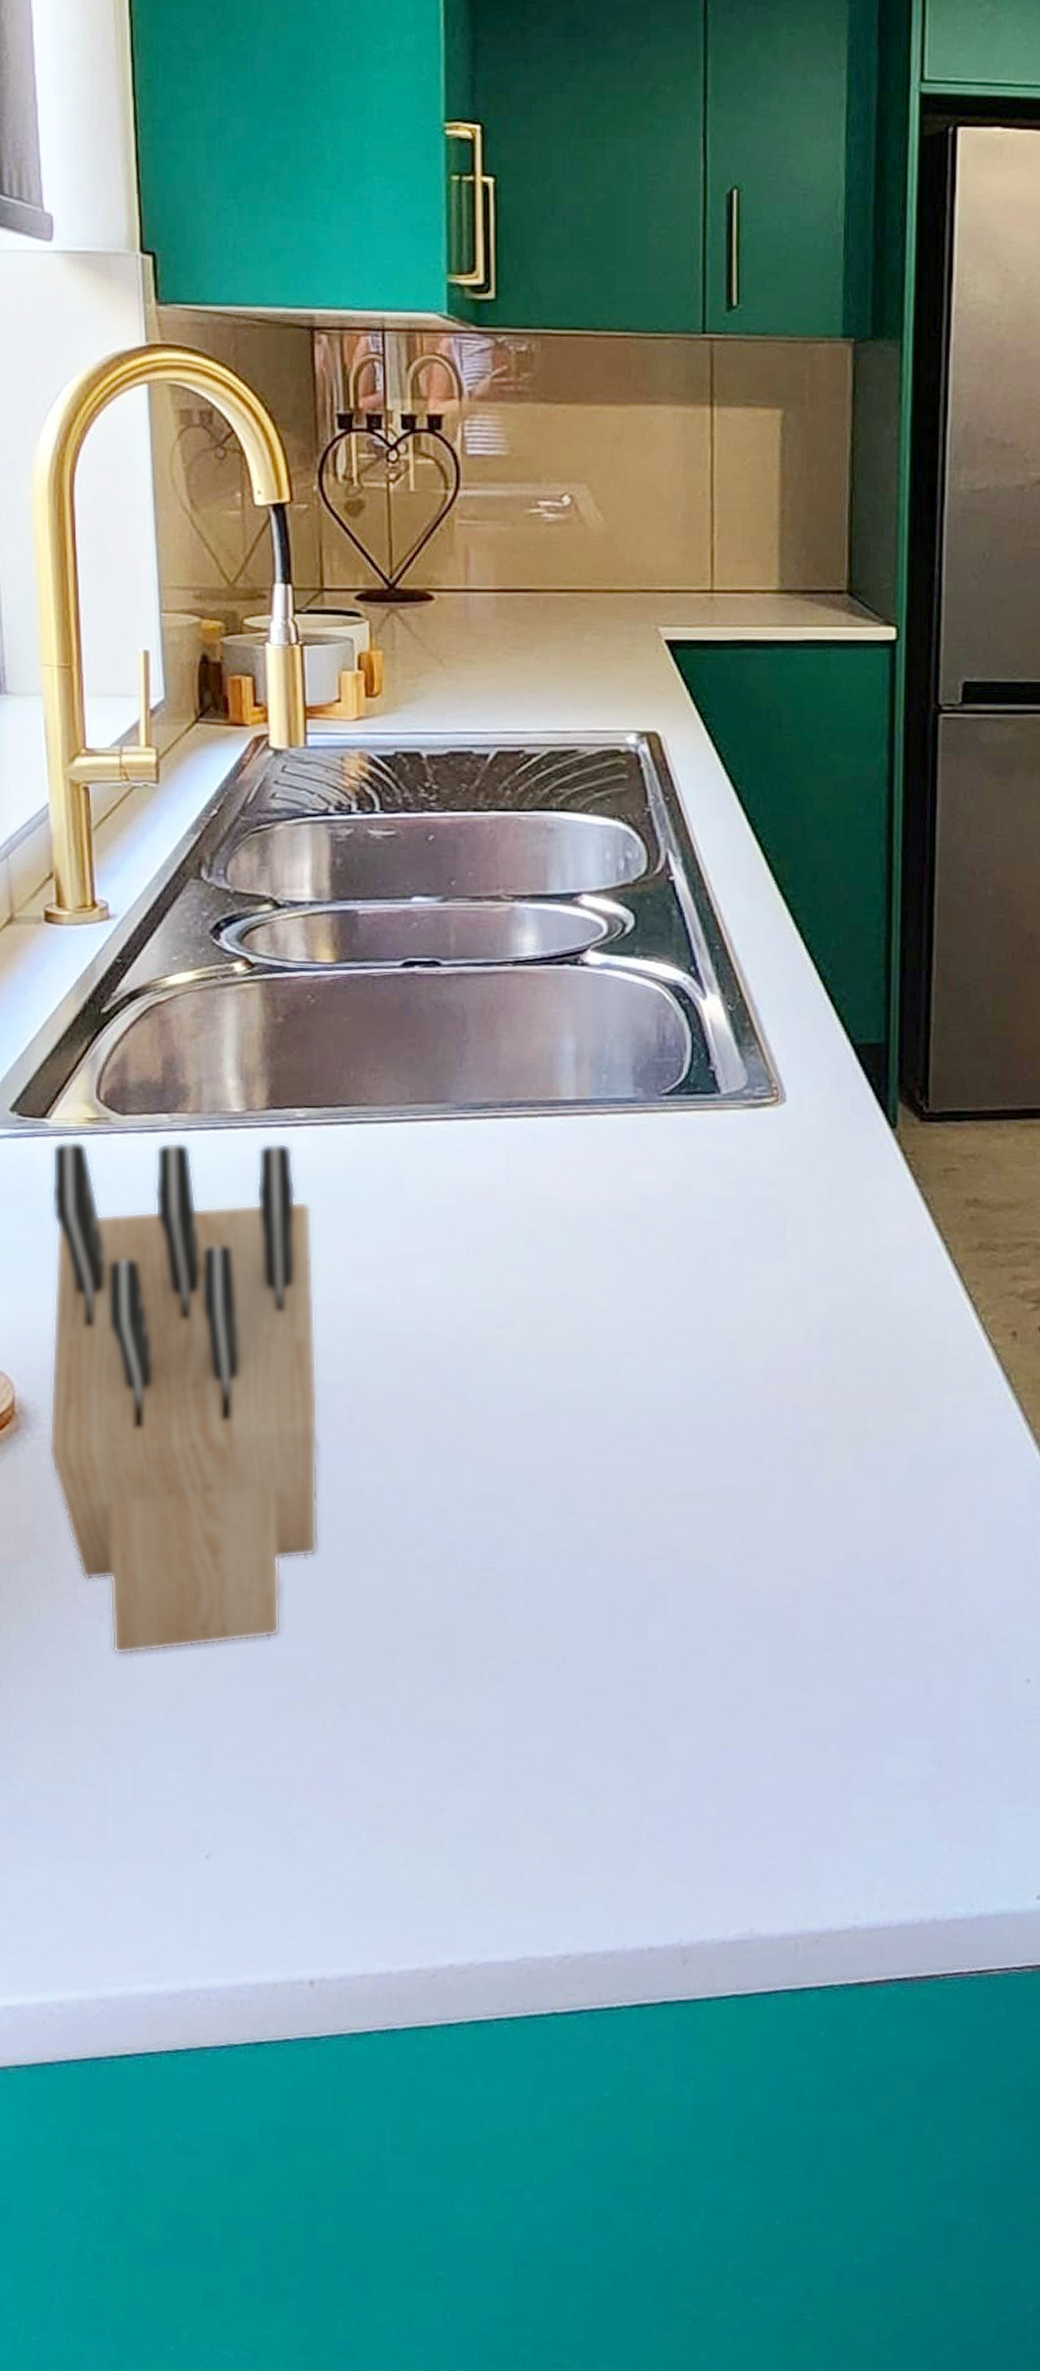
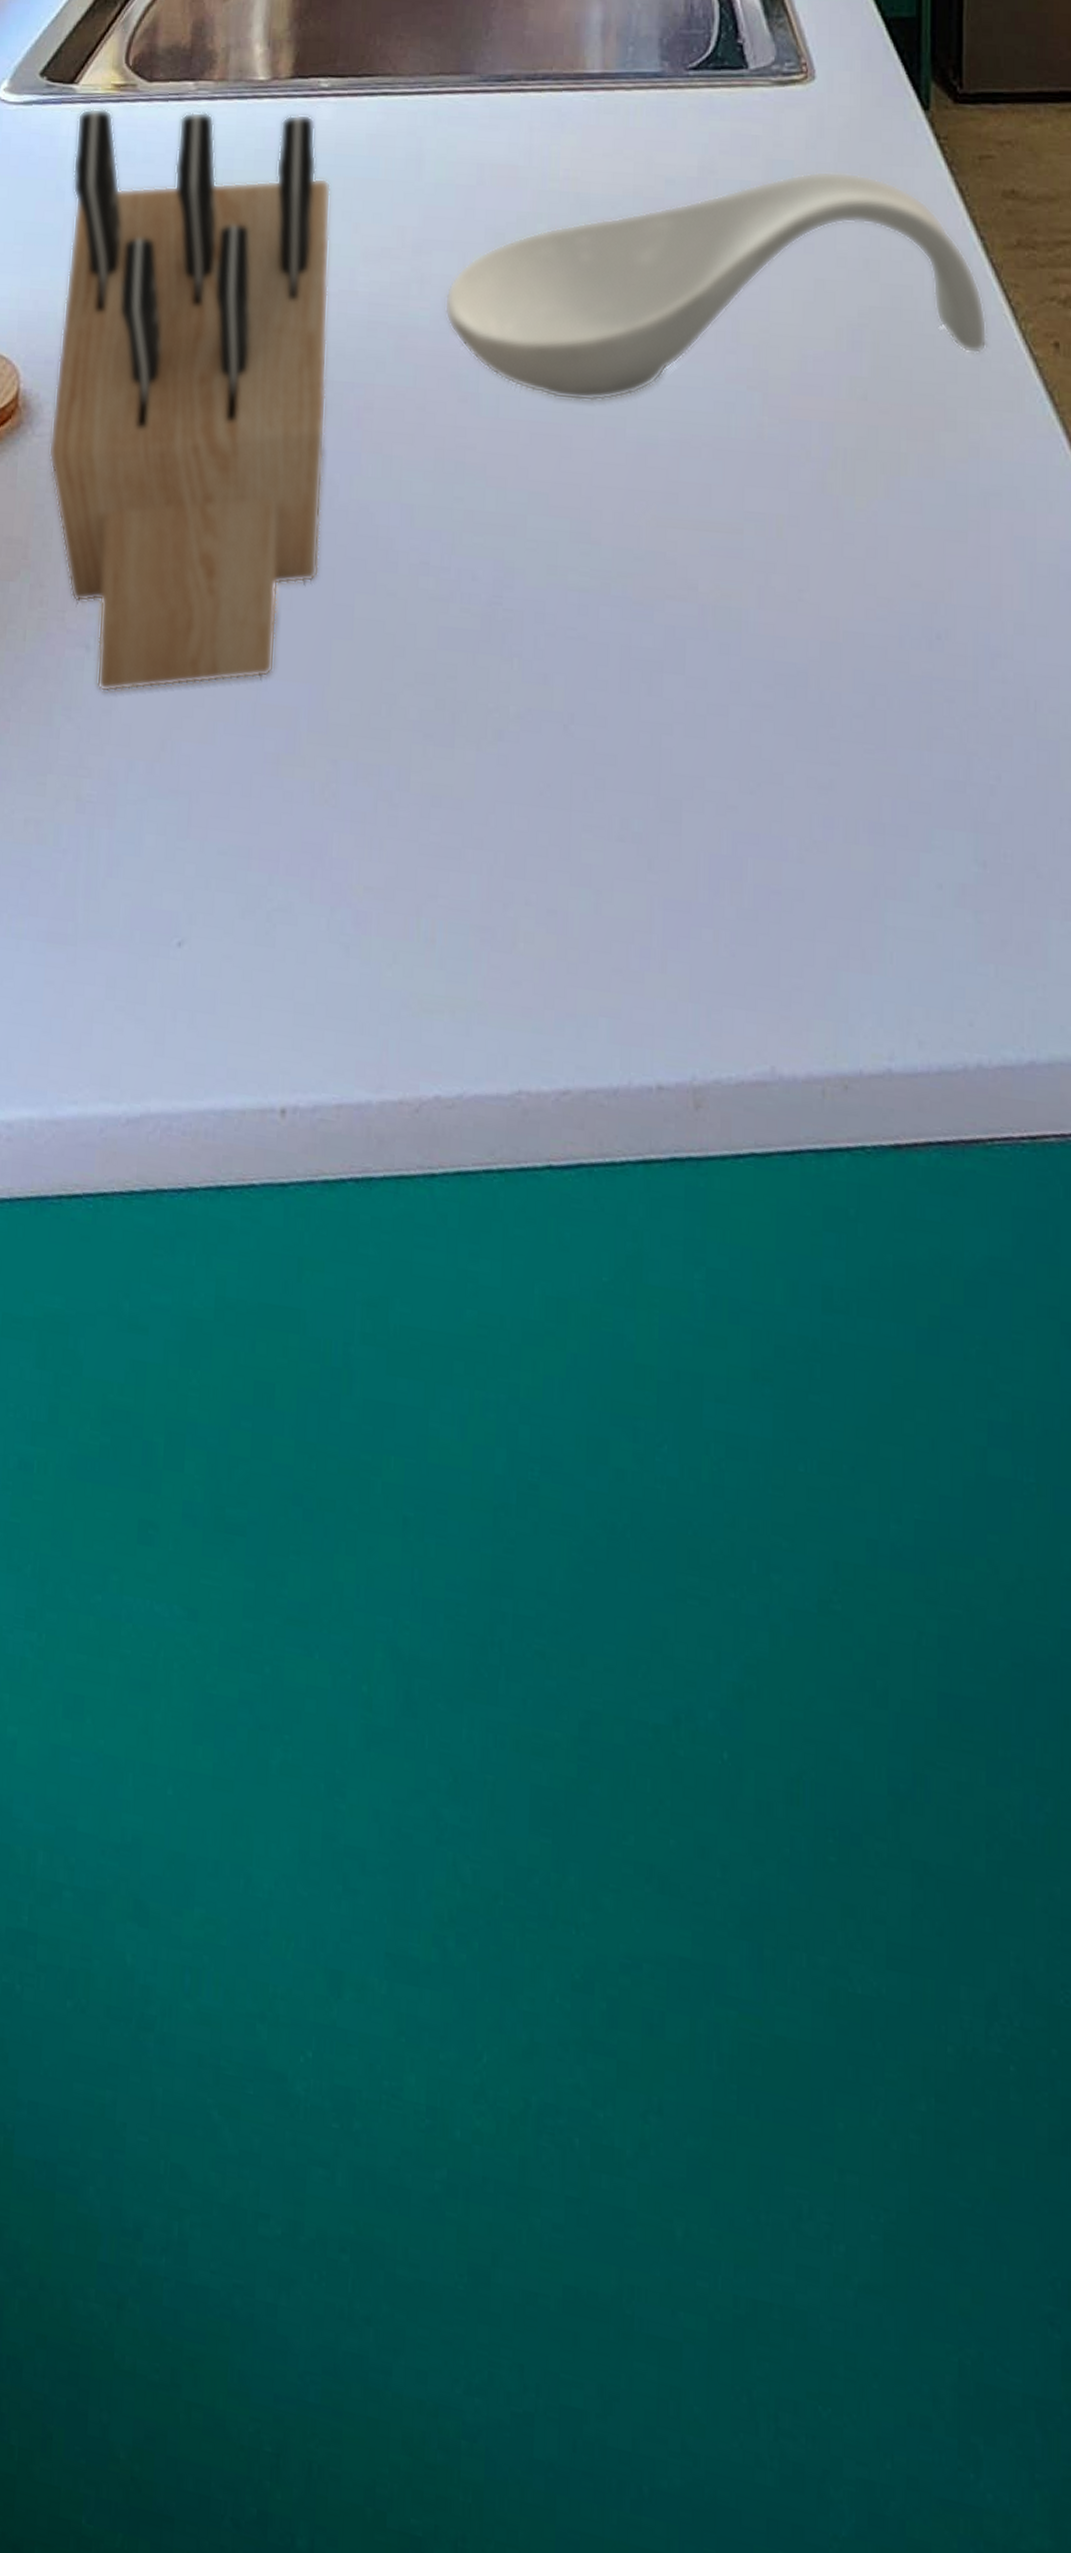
spoon rest: none [429,1185,950,1395] -> present [444,170,987,402]

